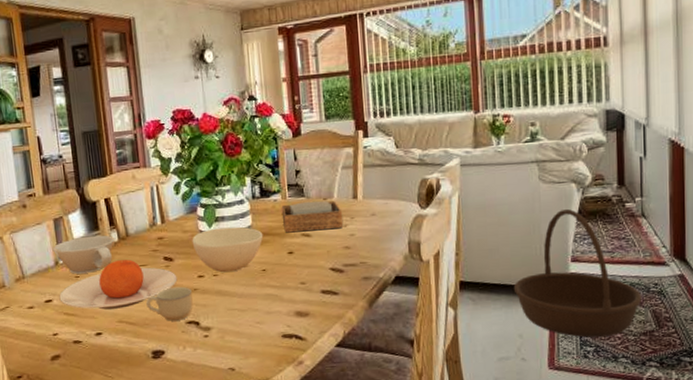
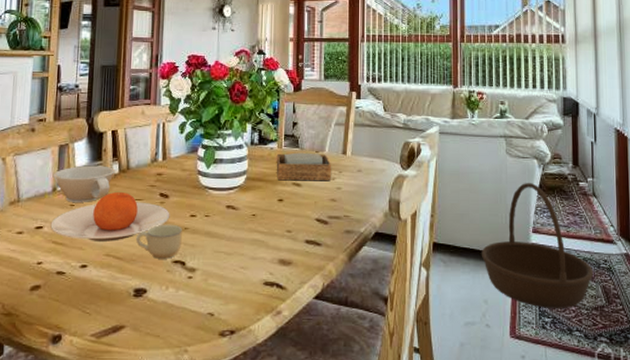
bowl: present [192,226,264,273] -> none [189,170,257,214]

